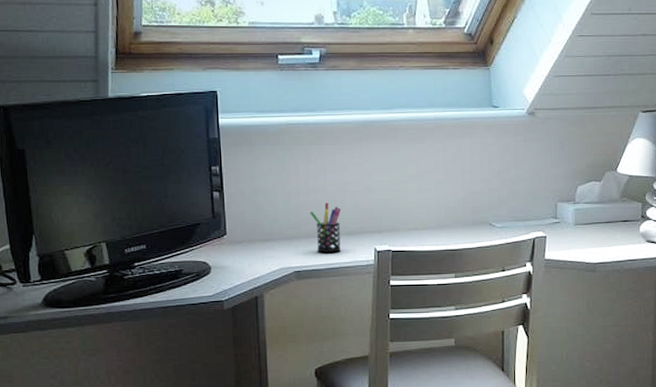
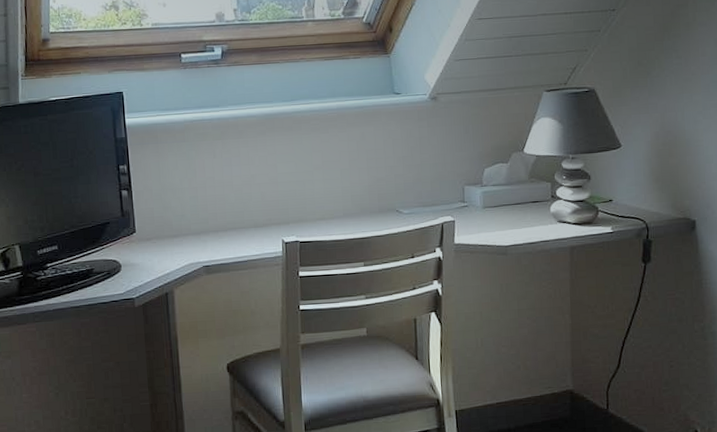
pen holder: present [310,202,342,253] -> none [217,196,249,246]

